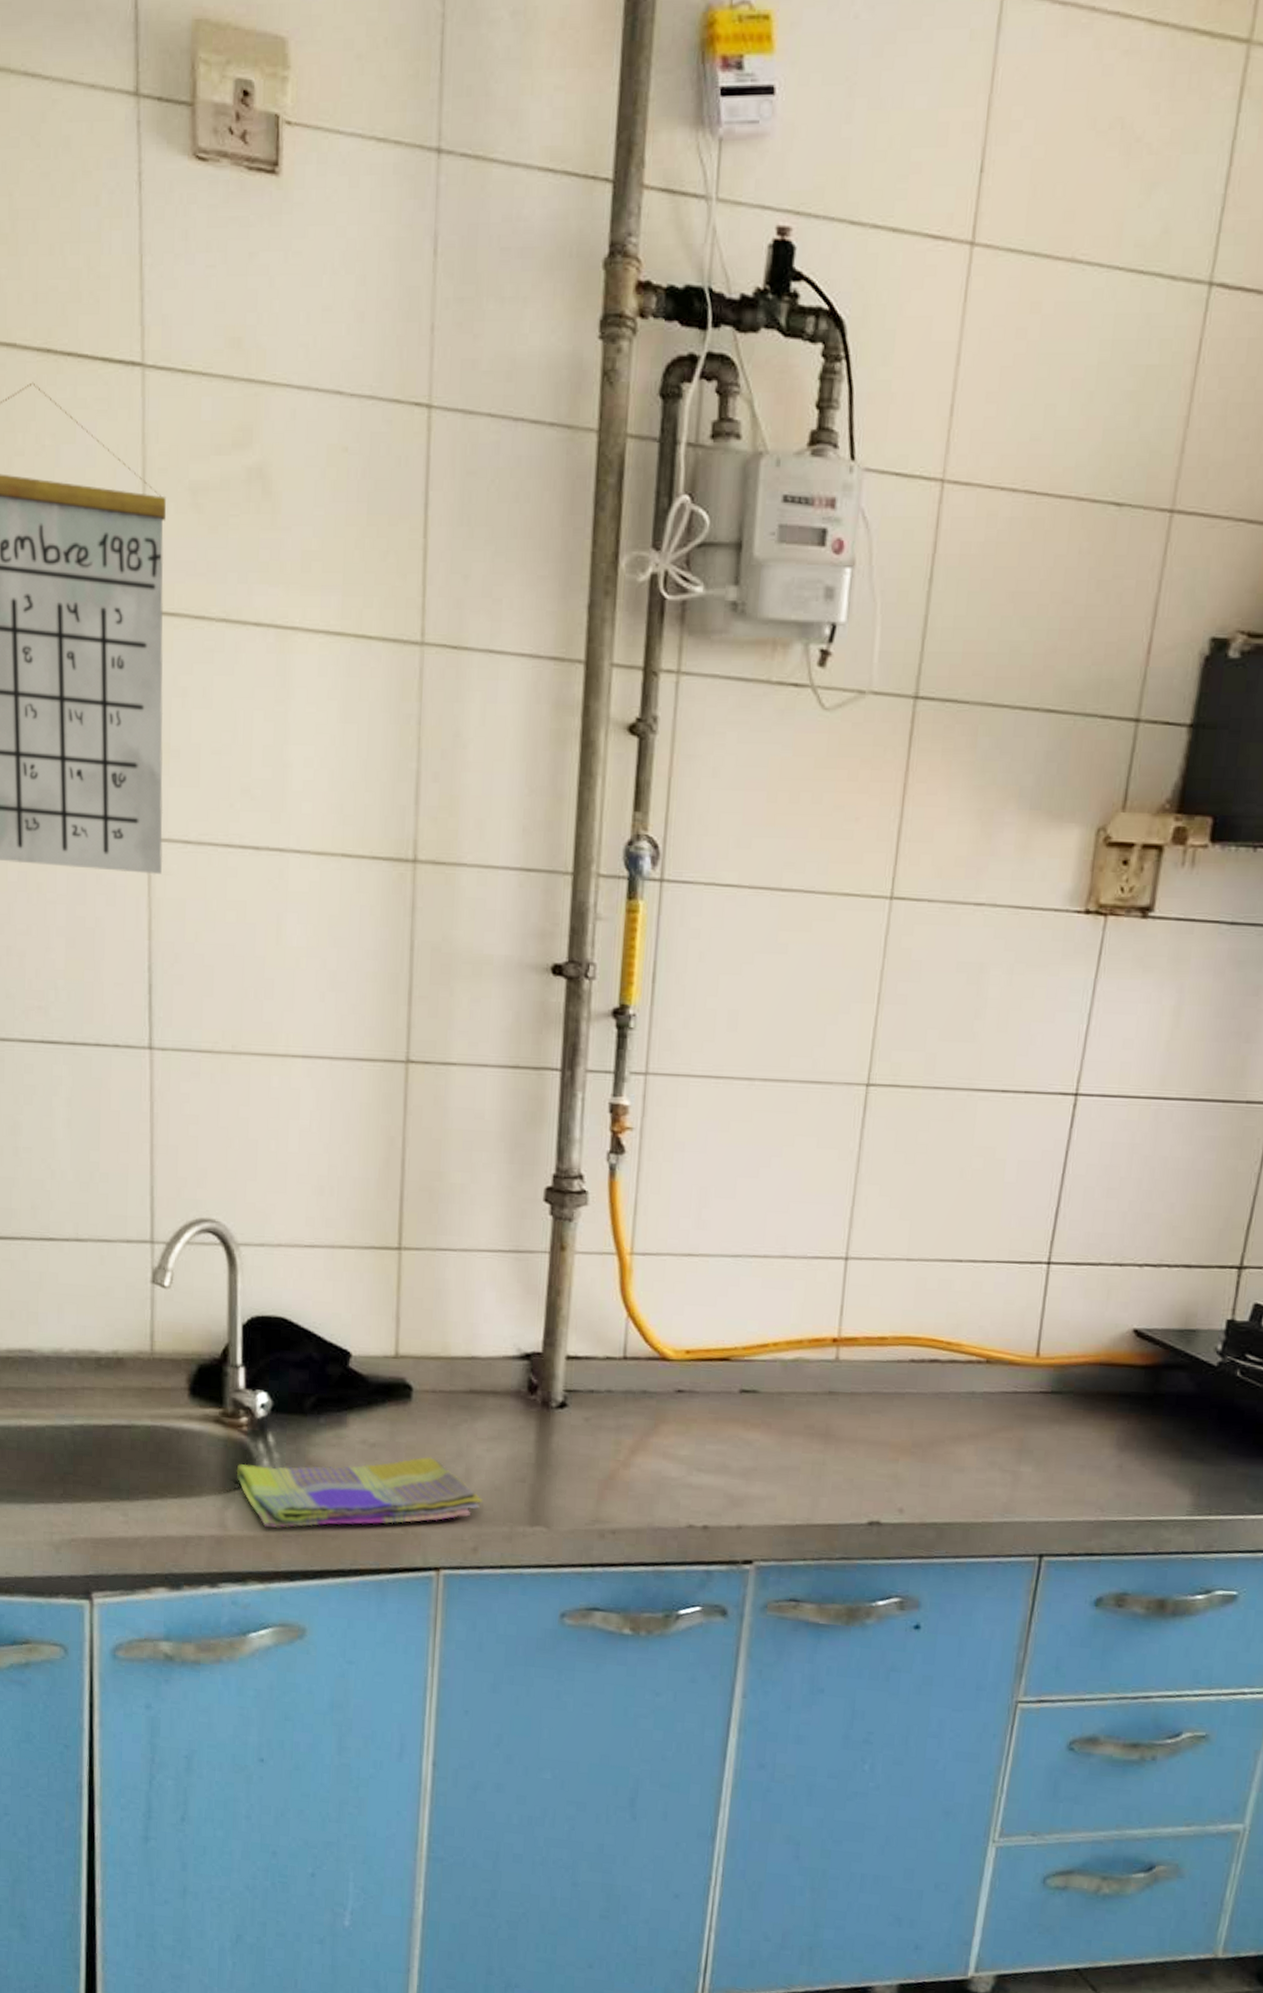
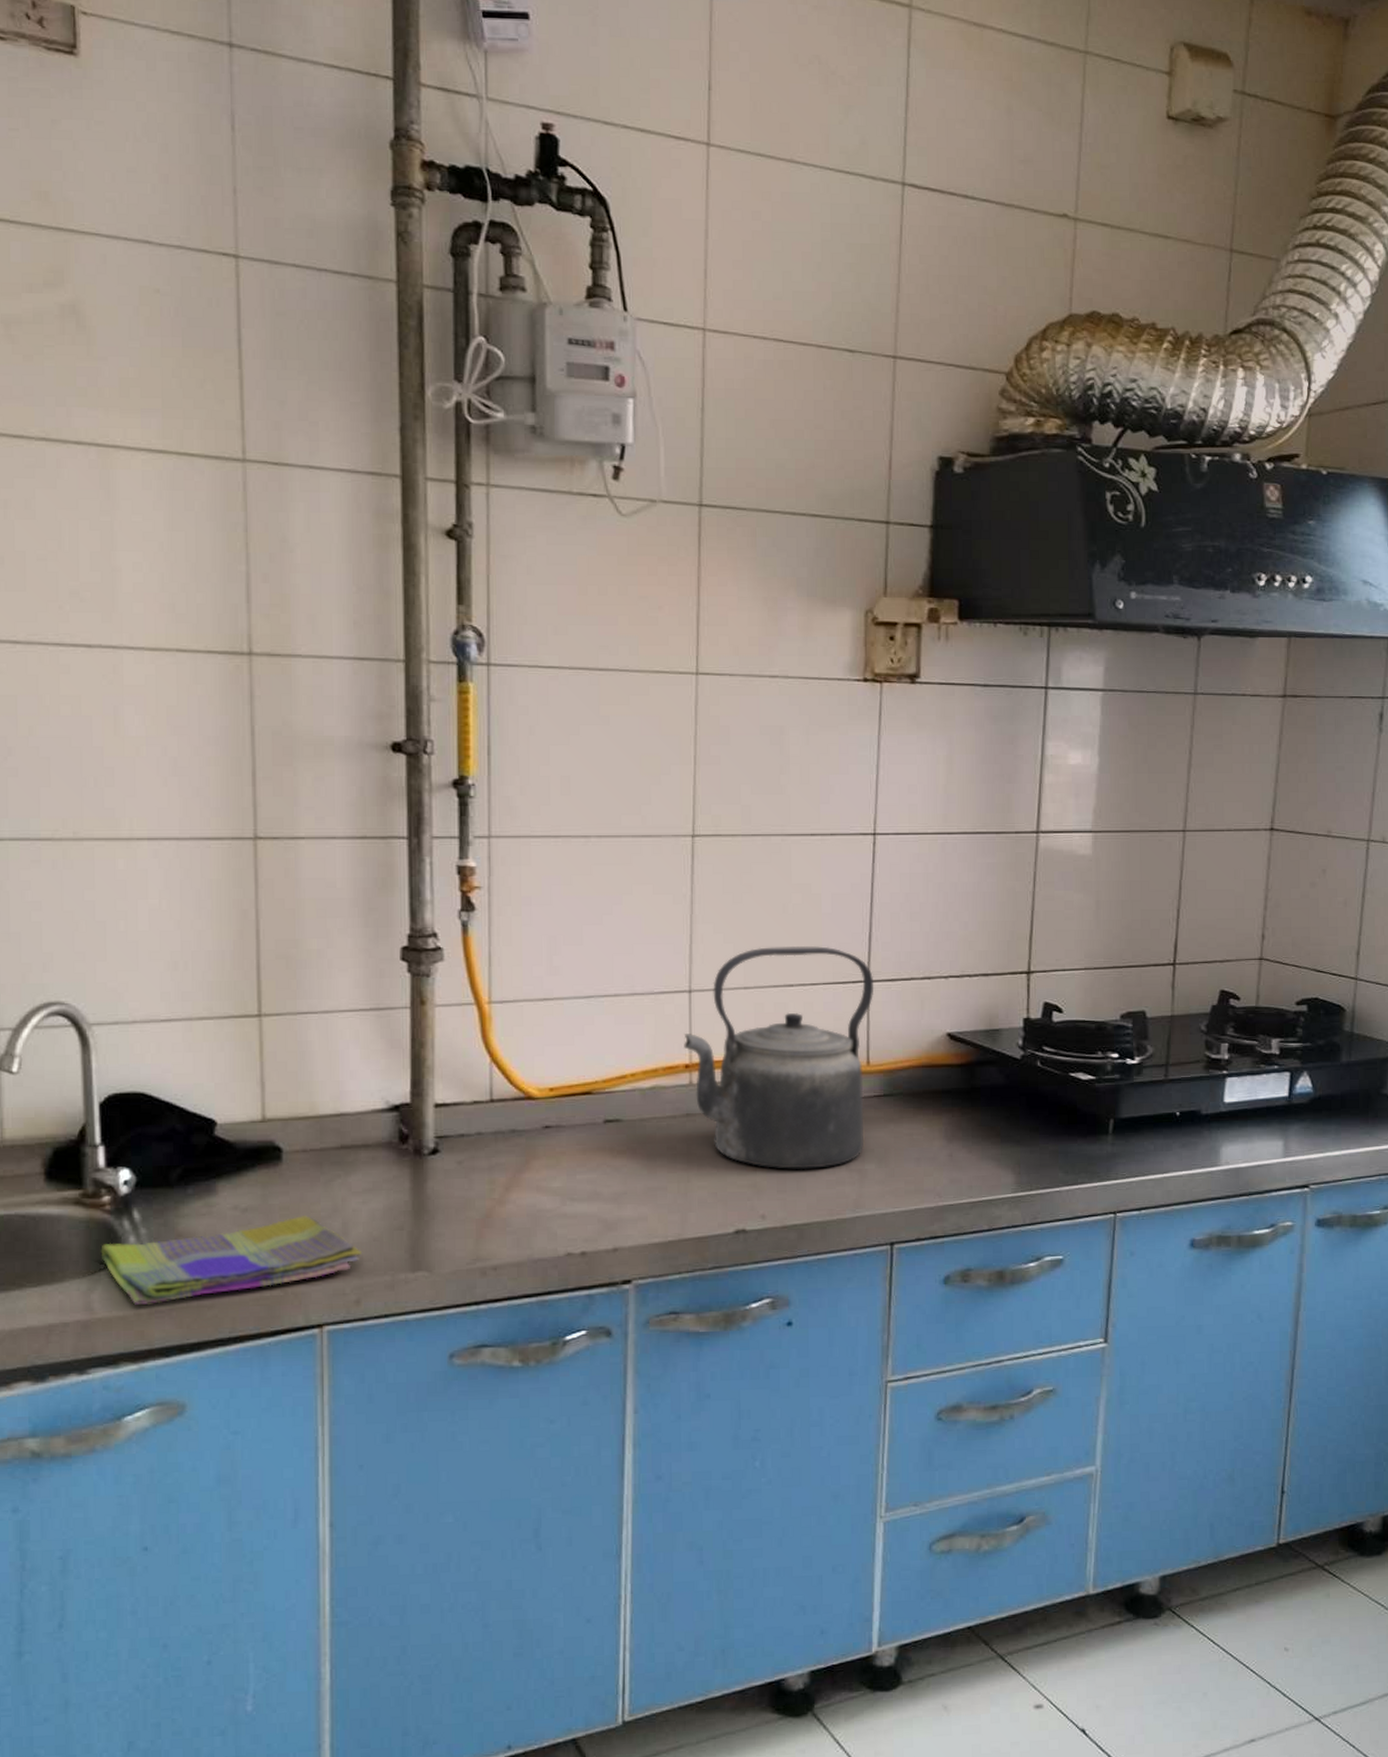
kettle: none [833,1215,1056,1465] -> present [684,946,874,1170]

